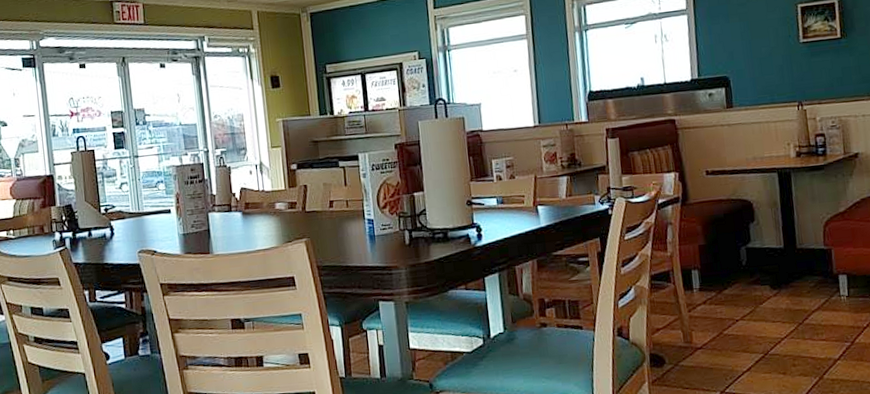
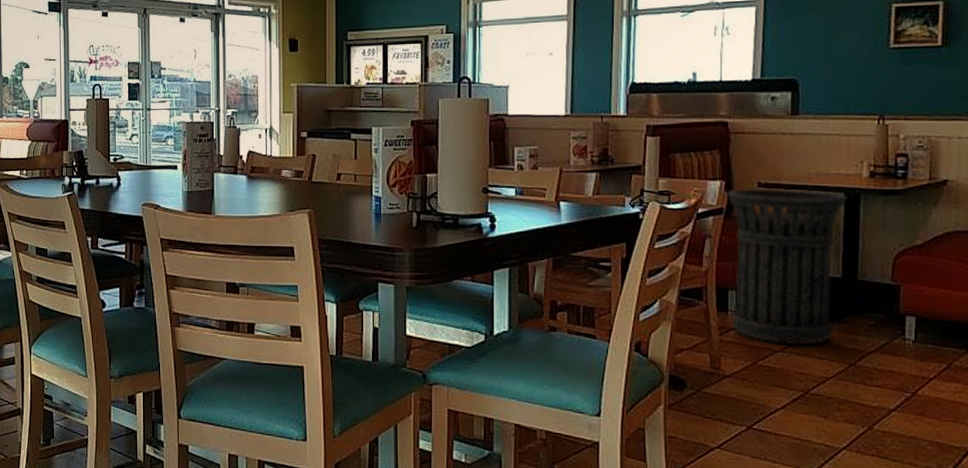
trash can: none [681,173,782,314] -> present [727,189,847,346]

